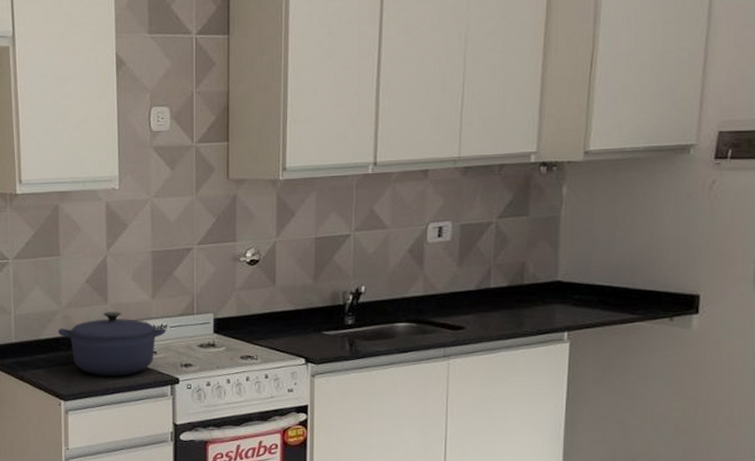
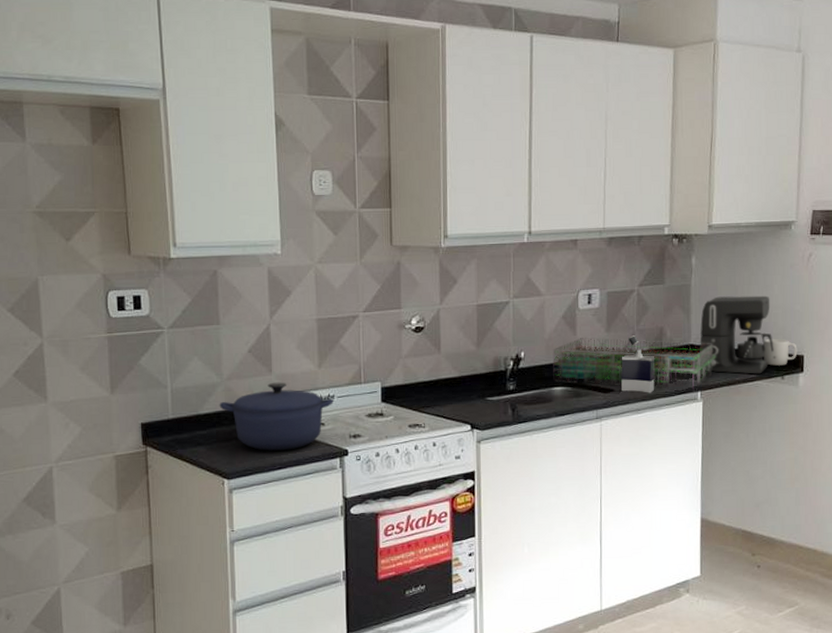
dish rack: none [396,271,589,330] -> present [553,337,717,390]
perfume bottle: none [474,269,515,332] -> present [621,334,656,393]
coffee maker: none [568,228,661,315] -> present [700,295,774,374]
mug: none [648,276,692,306] -> present [764,339,798,366]

